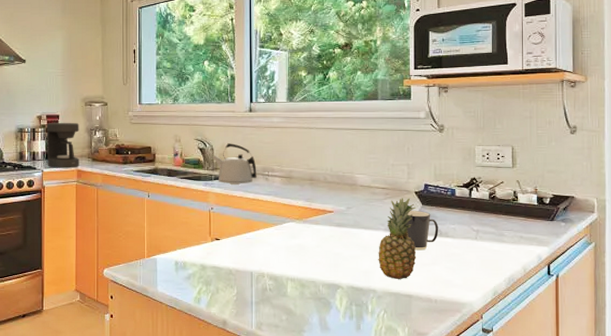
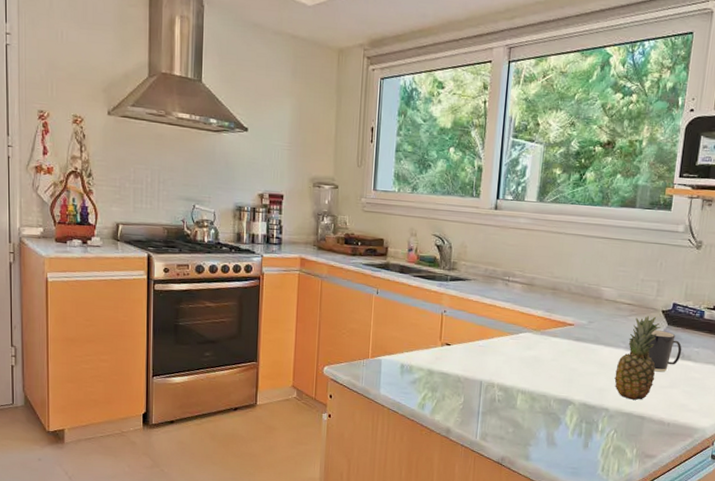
coffee maker: present [46,122,79,168] -> none [268,202,306,256]
kettle: present [212,143,257,186] -> none [450,242,497,289]

